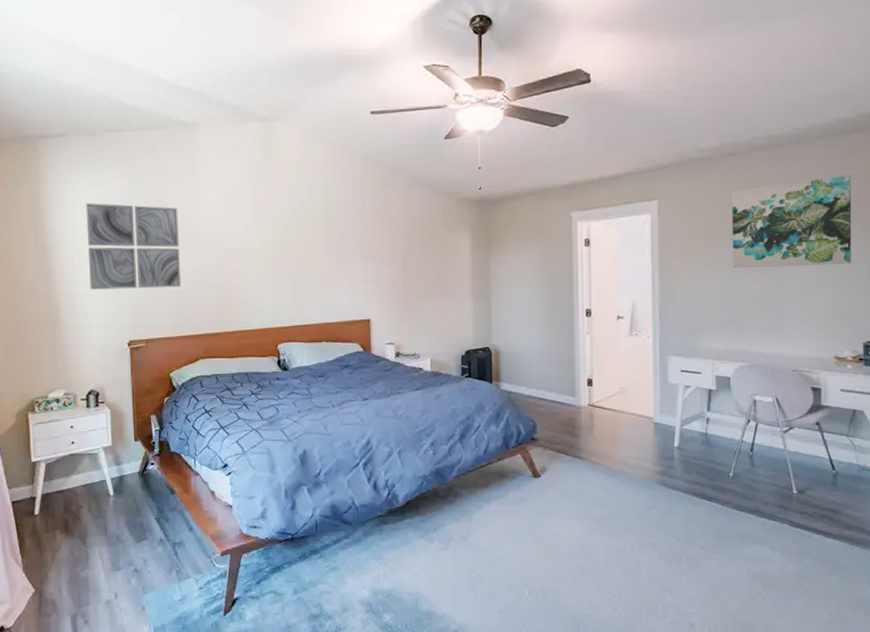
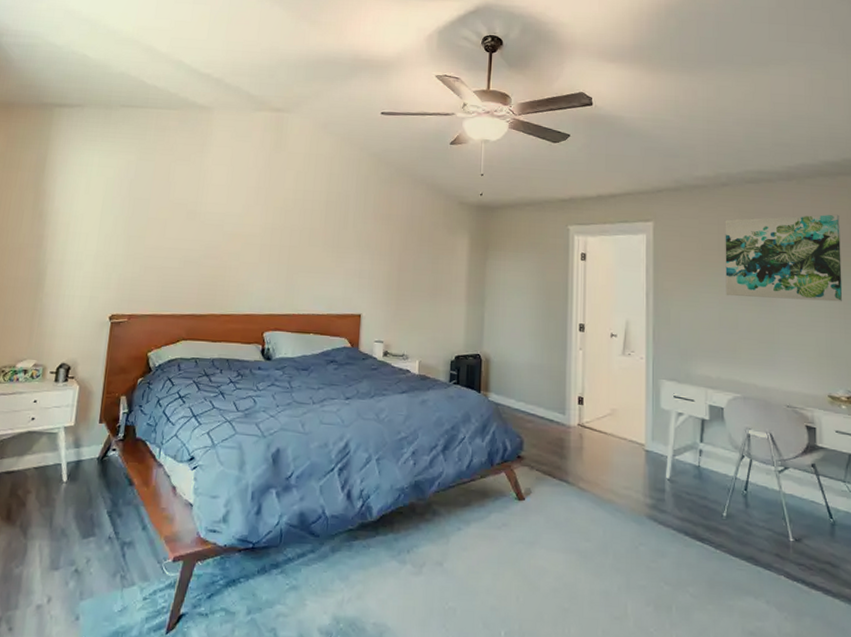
wall art: present [86,203,182,290] -> none [80,173,182,264]

